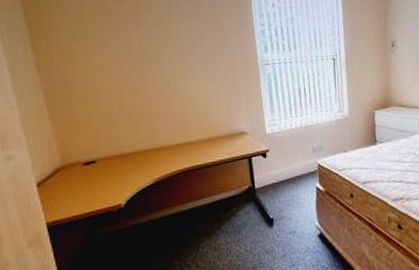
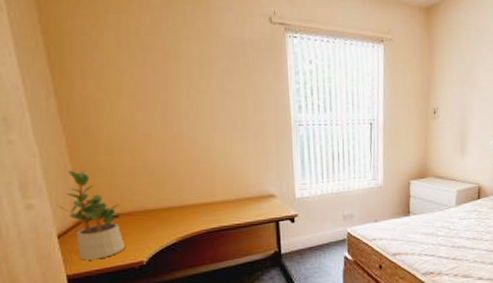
potted plant: none [37,118,103,207] -> present [58,169,125,261]

